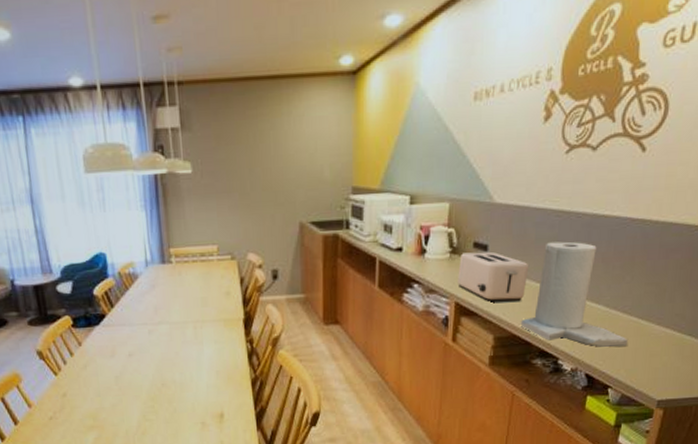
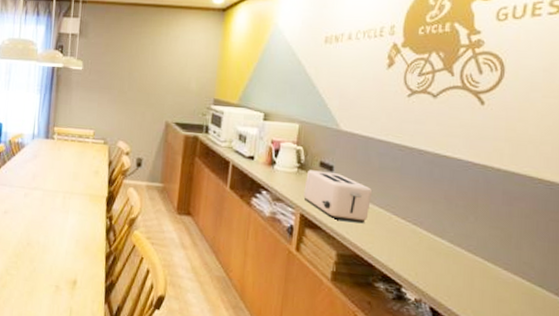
paper towel: present [520,241,629,347] -> none [363,172,475,286]

